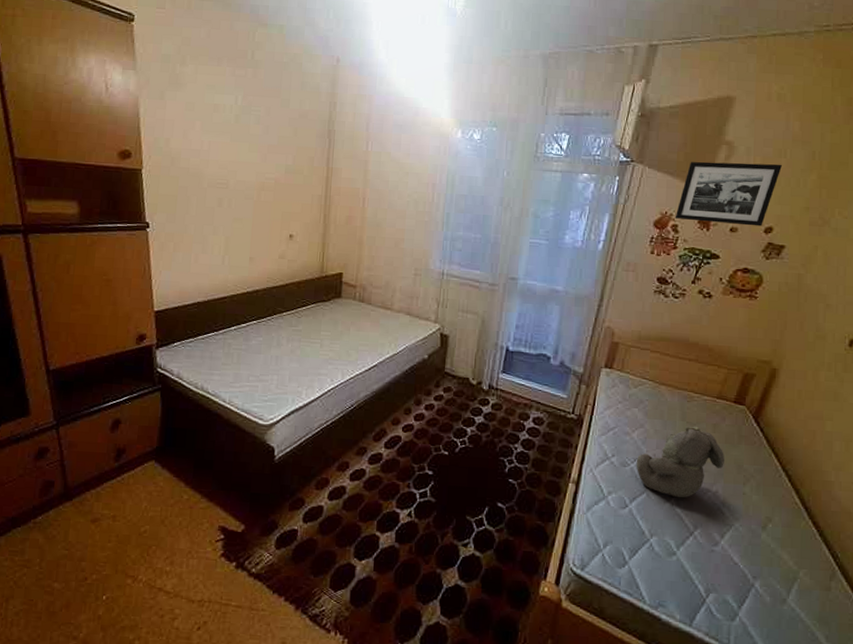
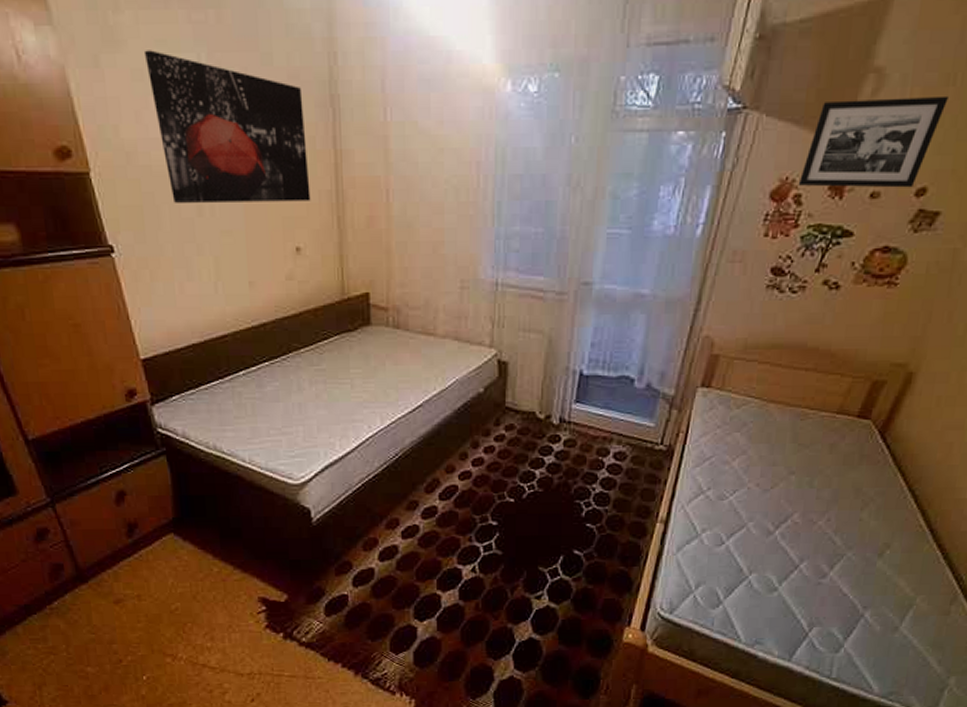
wall art: none [197,91,308,202] -> present [143,50,311,203]
teddy bear: present [636,426,724,499] -> none [735,448,841,530]

